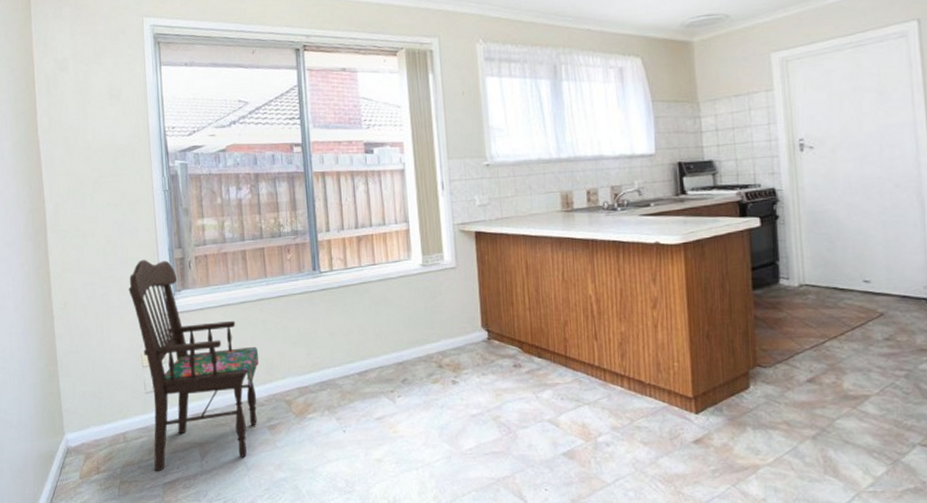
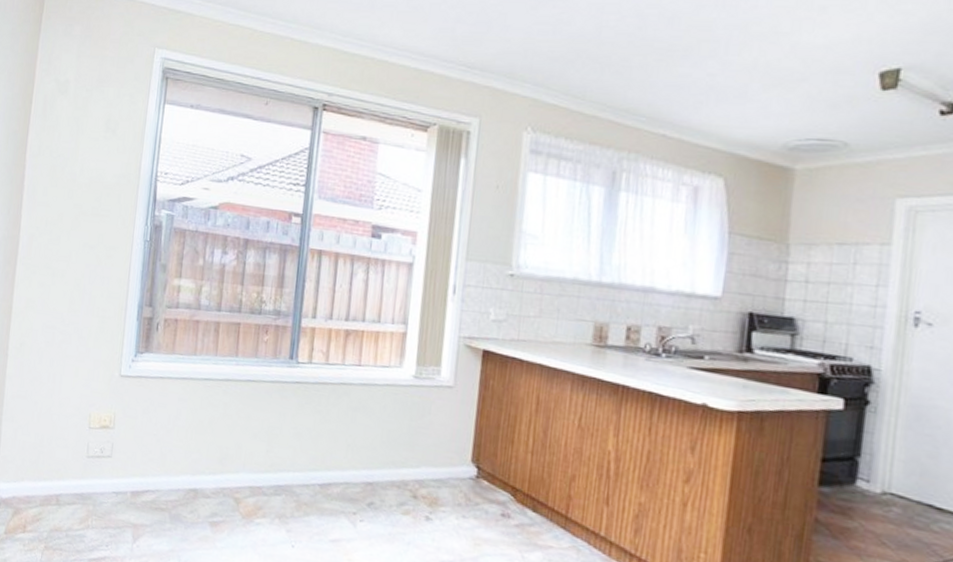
dining chair: present [128,259,259,471] -> none [81,311,214,551]

